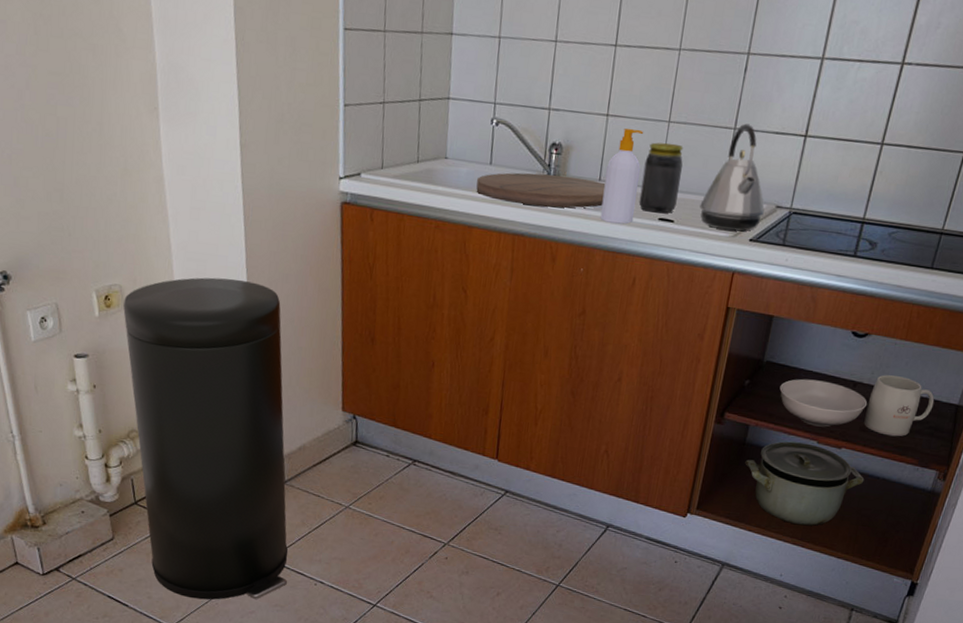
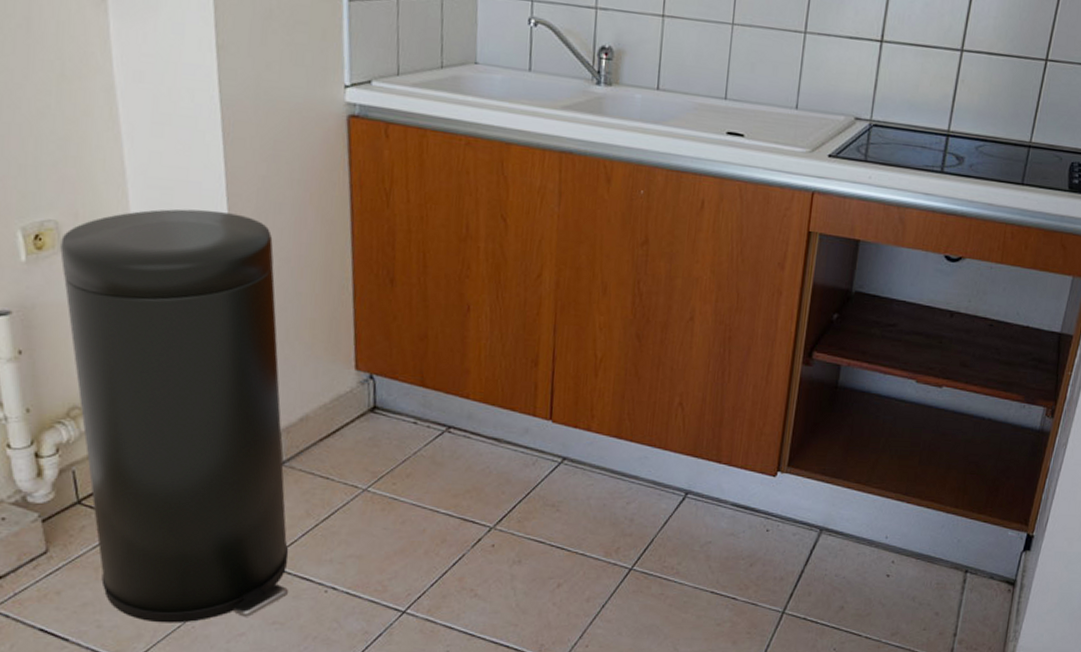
cutting board: present [476,172,606,208] -> none [513,80,665,121]
soap bottle: present [600,128,644,225] -> none [660,30,705,140]
jar: present [638,142,684,213] -> none [703,46,751,127]
kettle: present [700,123,765,231] -> none [772,27,843,146]
saucepan: present [745,441,865,526] -> none [838,382,969,478]
bowl: present [779,378,868,427] -> none [871,310,967,364]
mug: present [864,375,935,437] -> none [964,302,1036,371]

